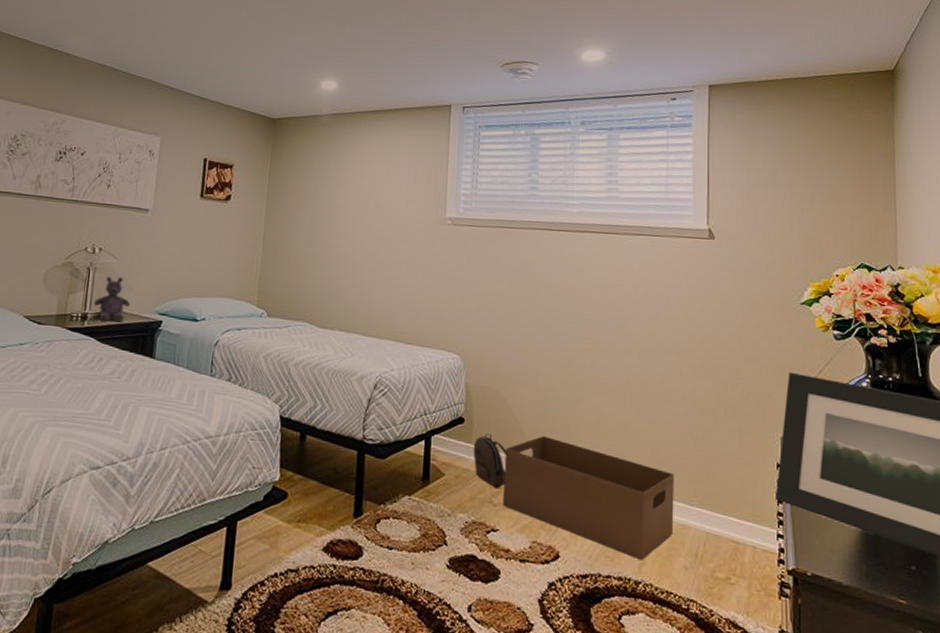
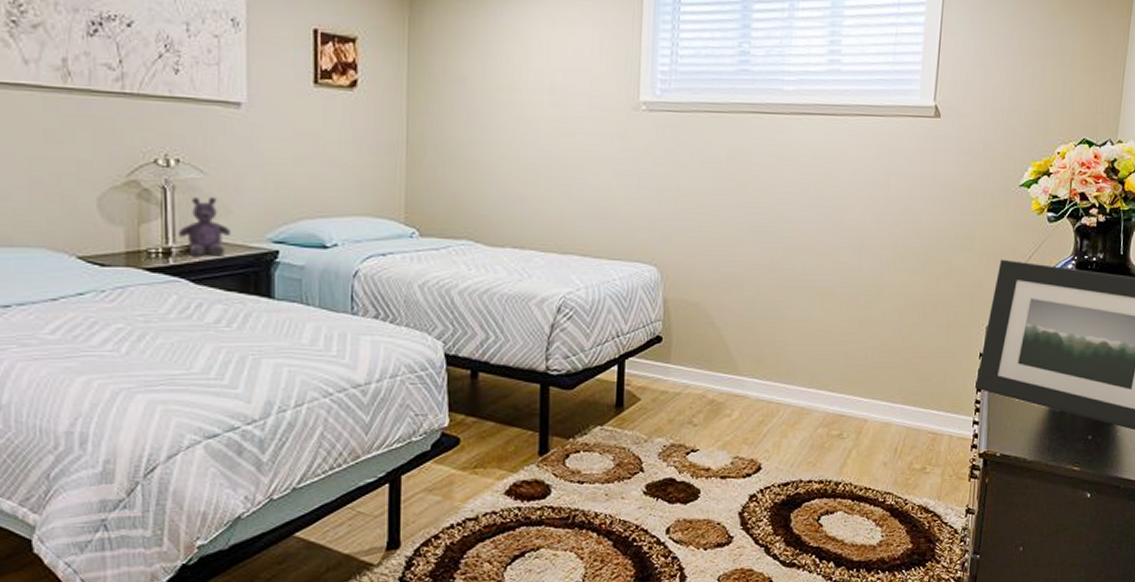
backpack: present [473,434,506,489] -> none [671,351,708,408]
storage basket: present [503,436,674,560] -> none [704,348,880,462]

